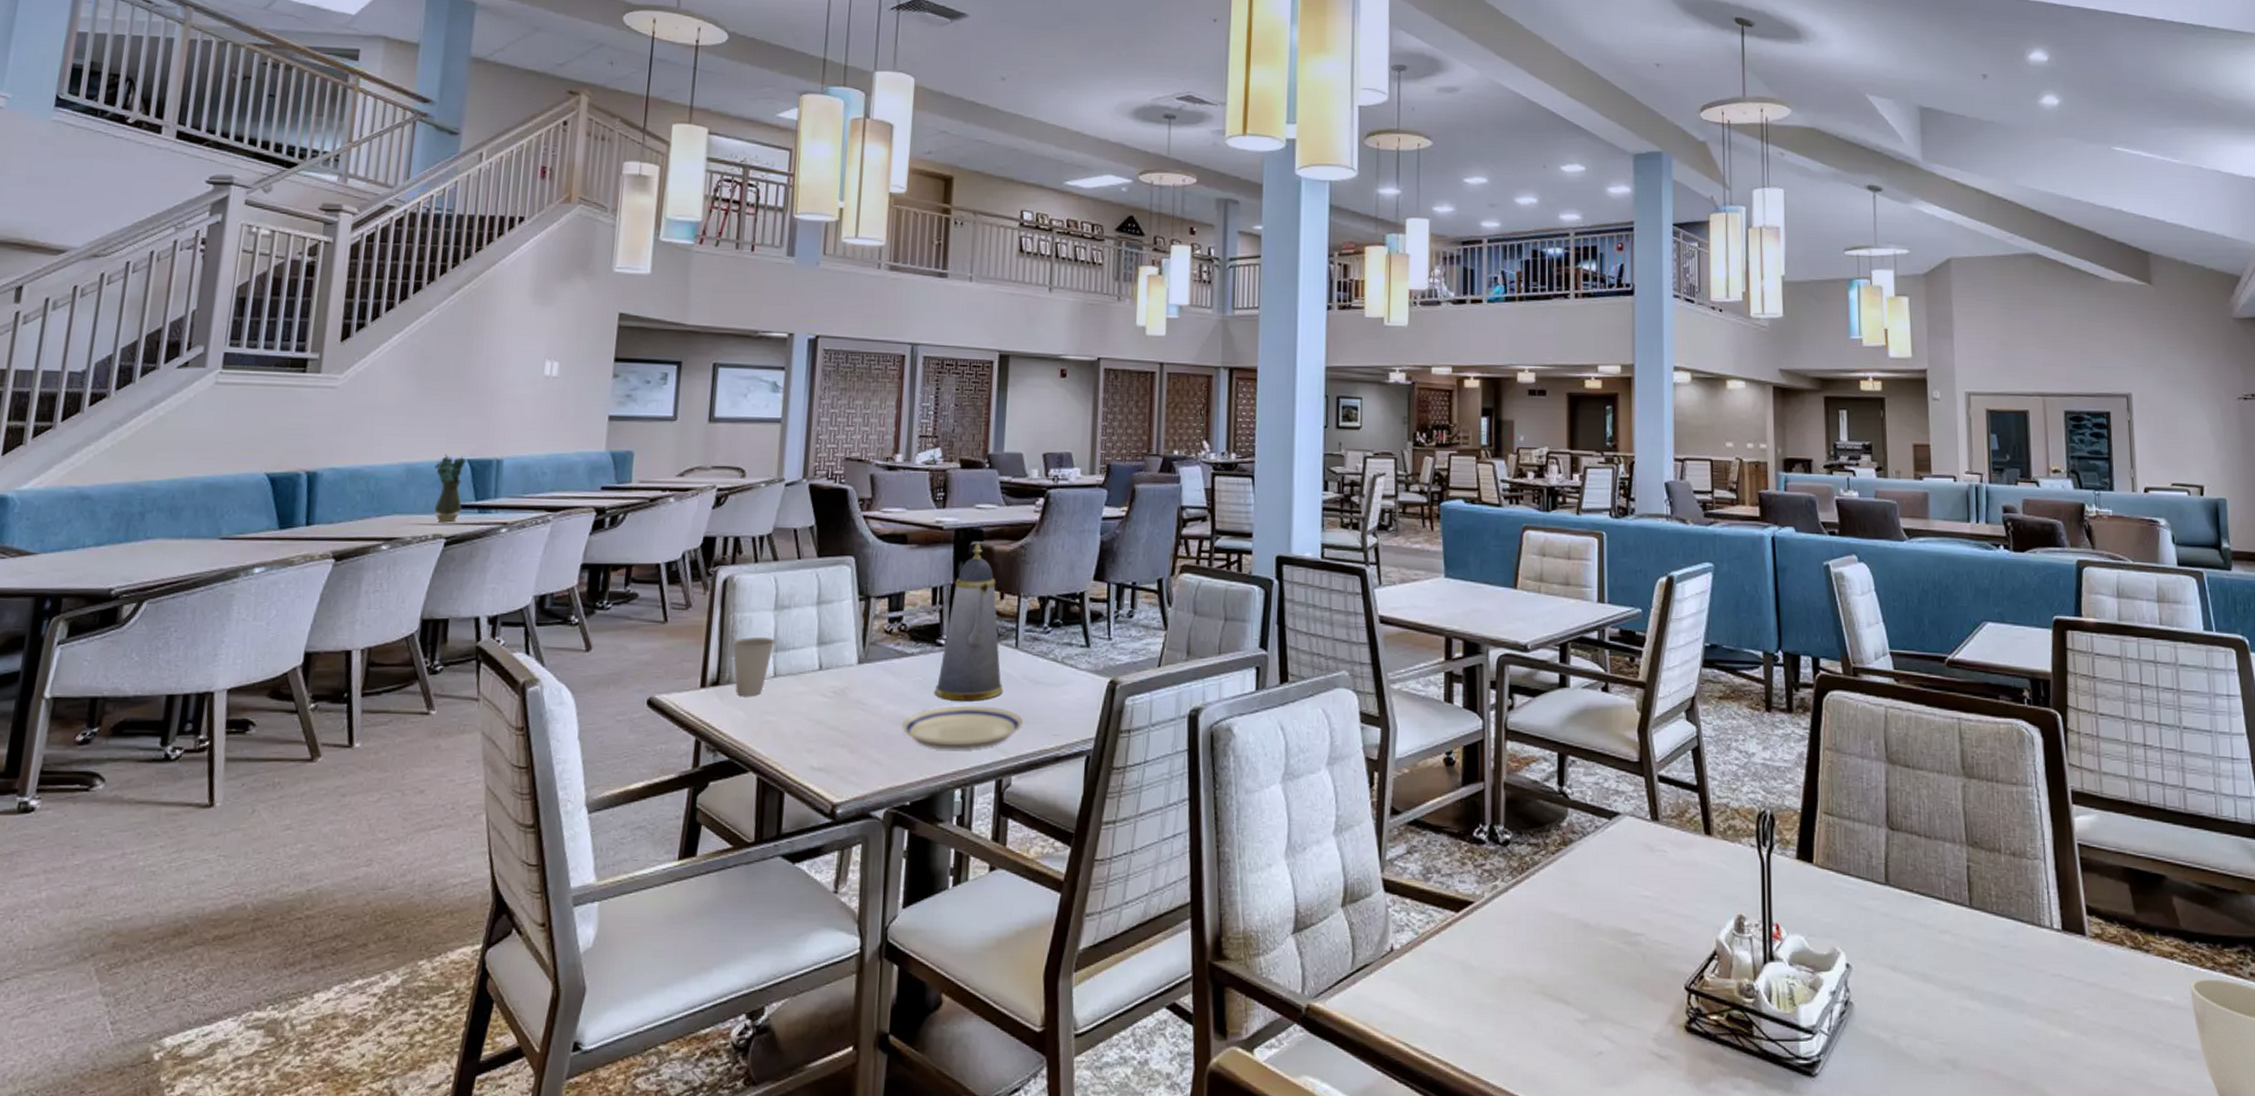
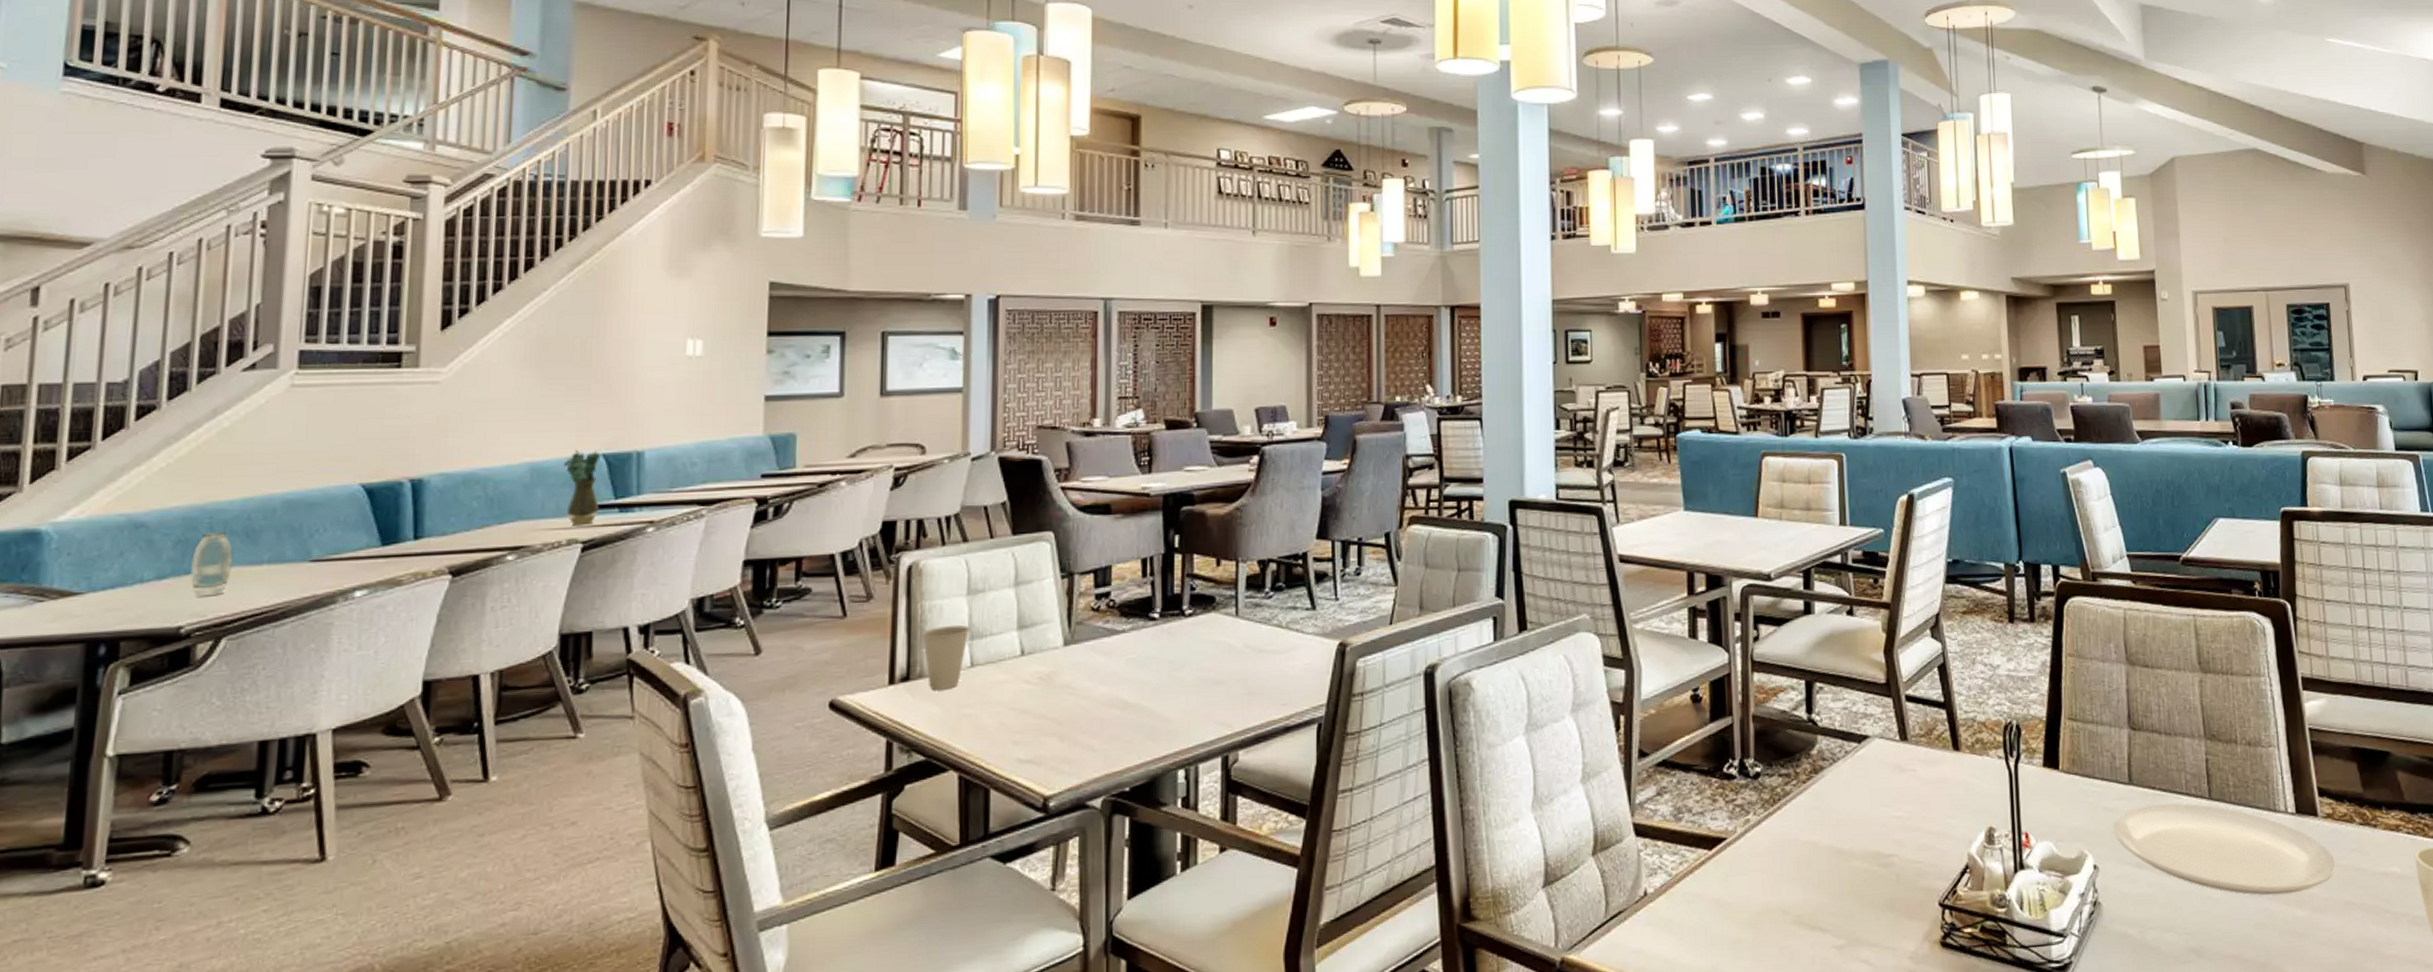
vase: none [122,507,158,564] -> present [190,531,233,597]
plate: present [901,705,1024,750] -> none [1116,679,1249,730]
coffee pot: present [934,542,1003,701] -> none [1149,507,1225,677]
plate: none [1867,907,2105,1013] -> present [2113,803,2337,895]

